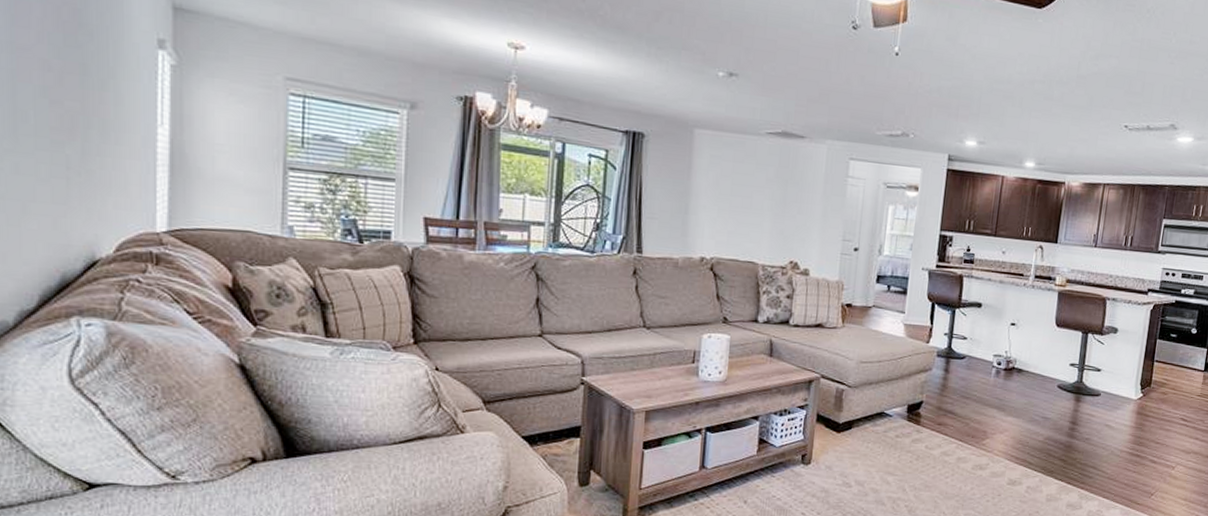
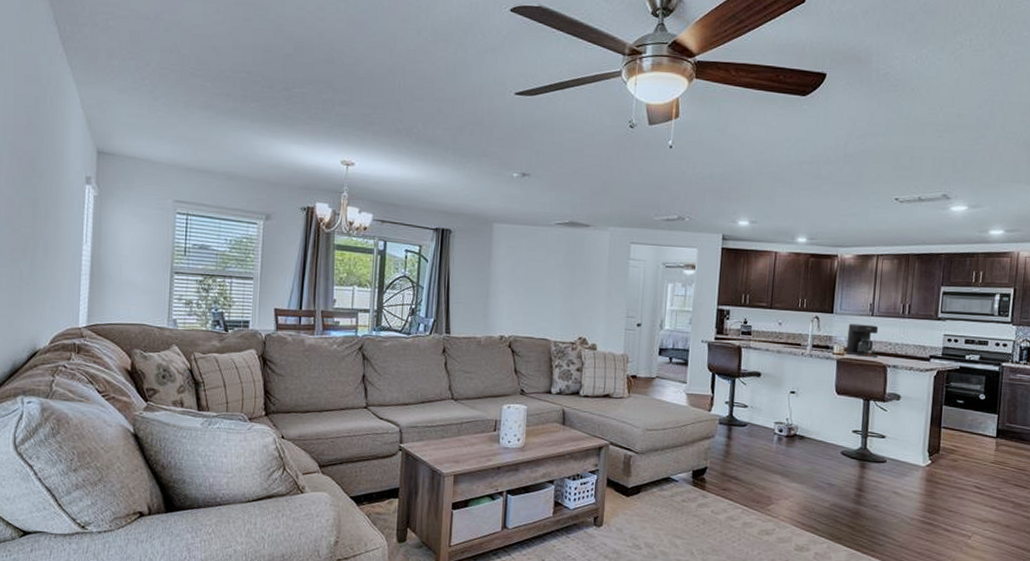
coffee maker: none [1066,254,1101,291] -> present [845,323,879,358]

